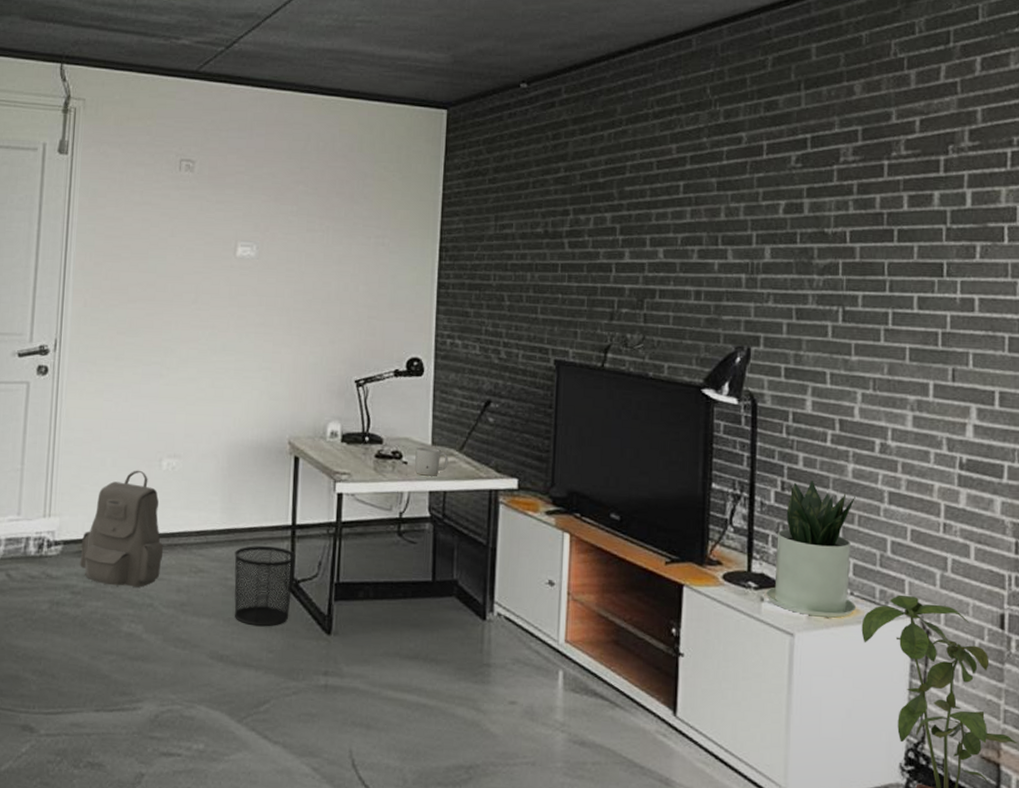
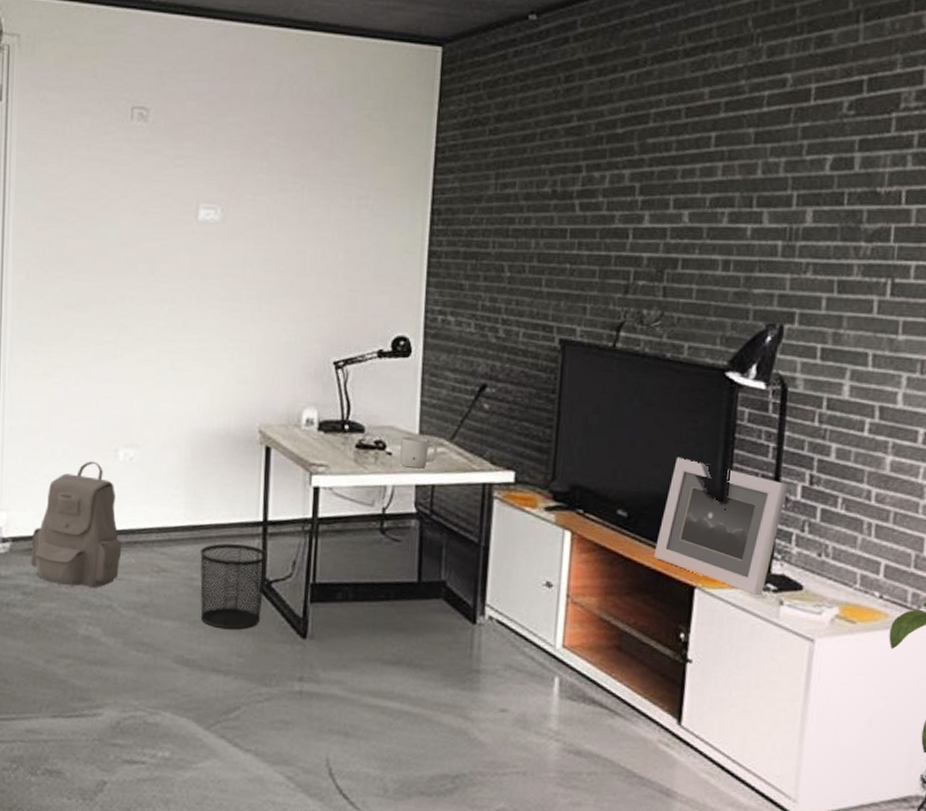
picture frame: none [645,465,763,593] -> present [654,457,789,596]
planter: present [766,480,857,618] -> none [786,474,892,623]

